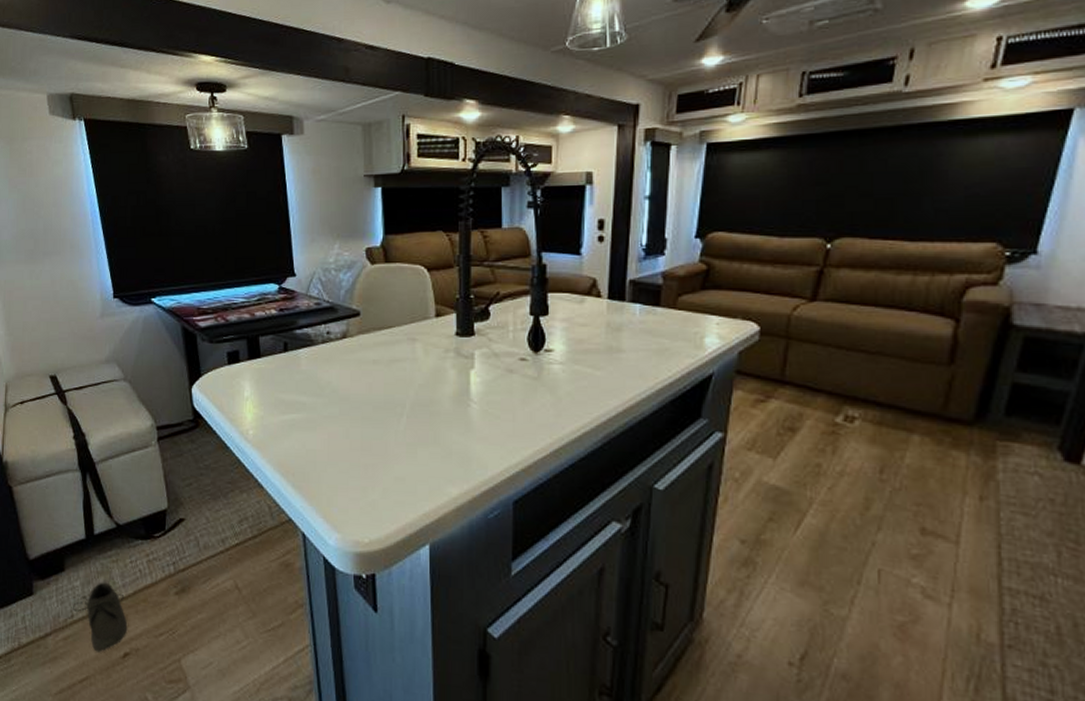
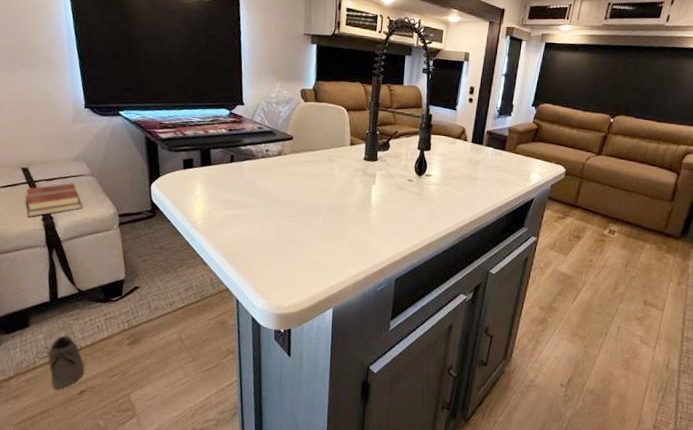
books: none [54,391,117,436] -> present [25,183,83,218]

